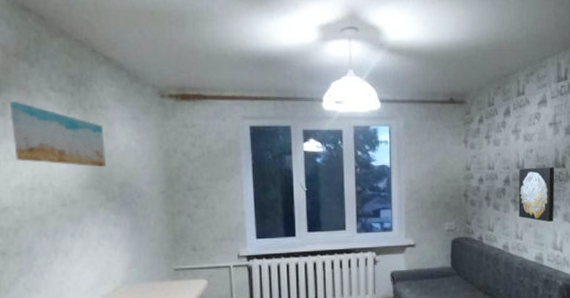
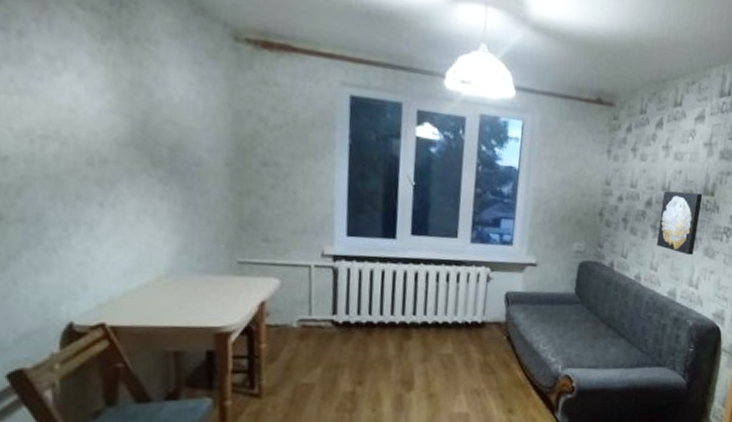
wall art: present [9,102,107,168] -> none [15,13,154,122]

